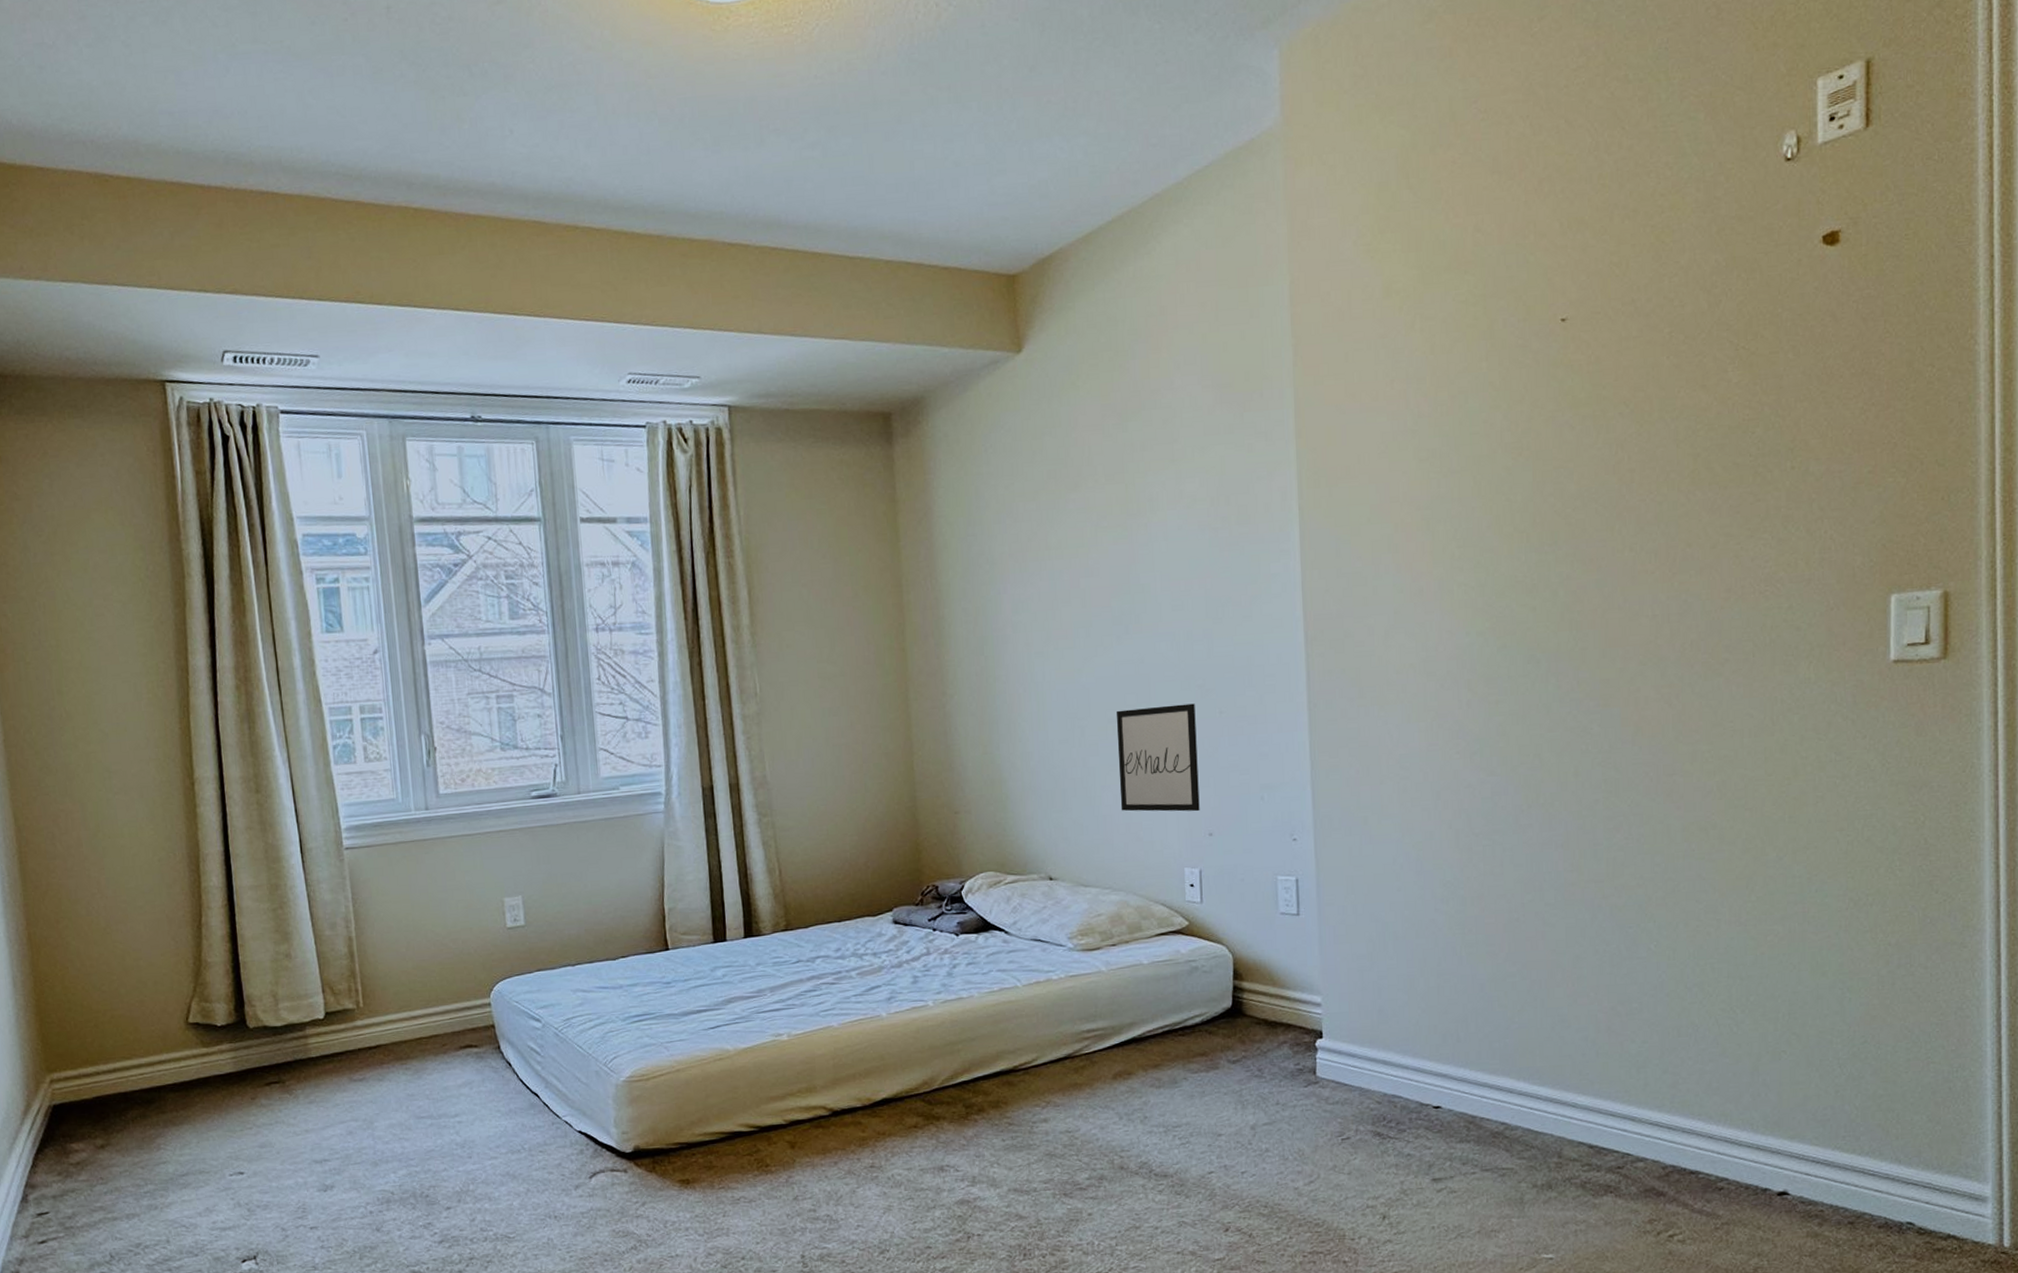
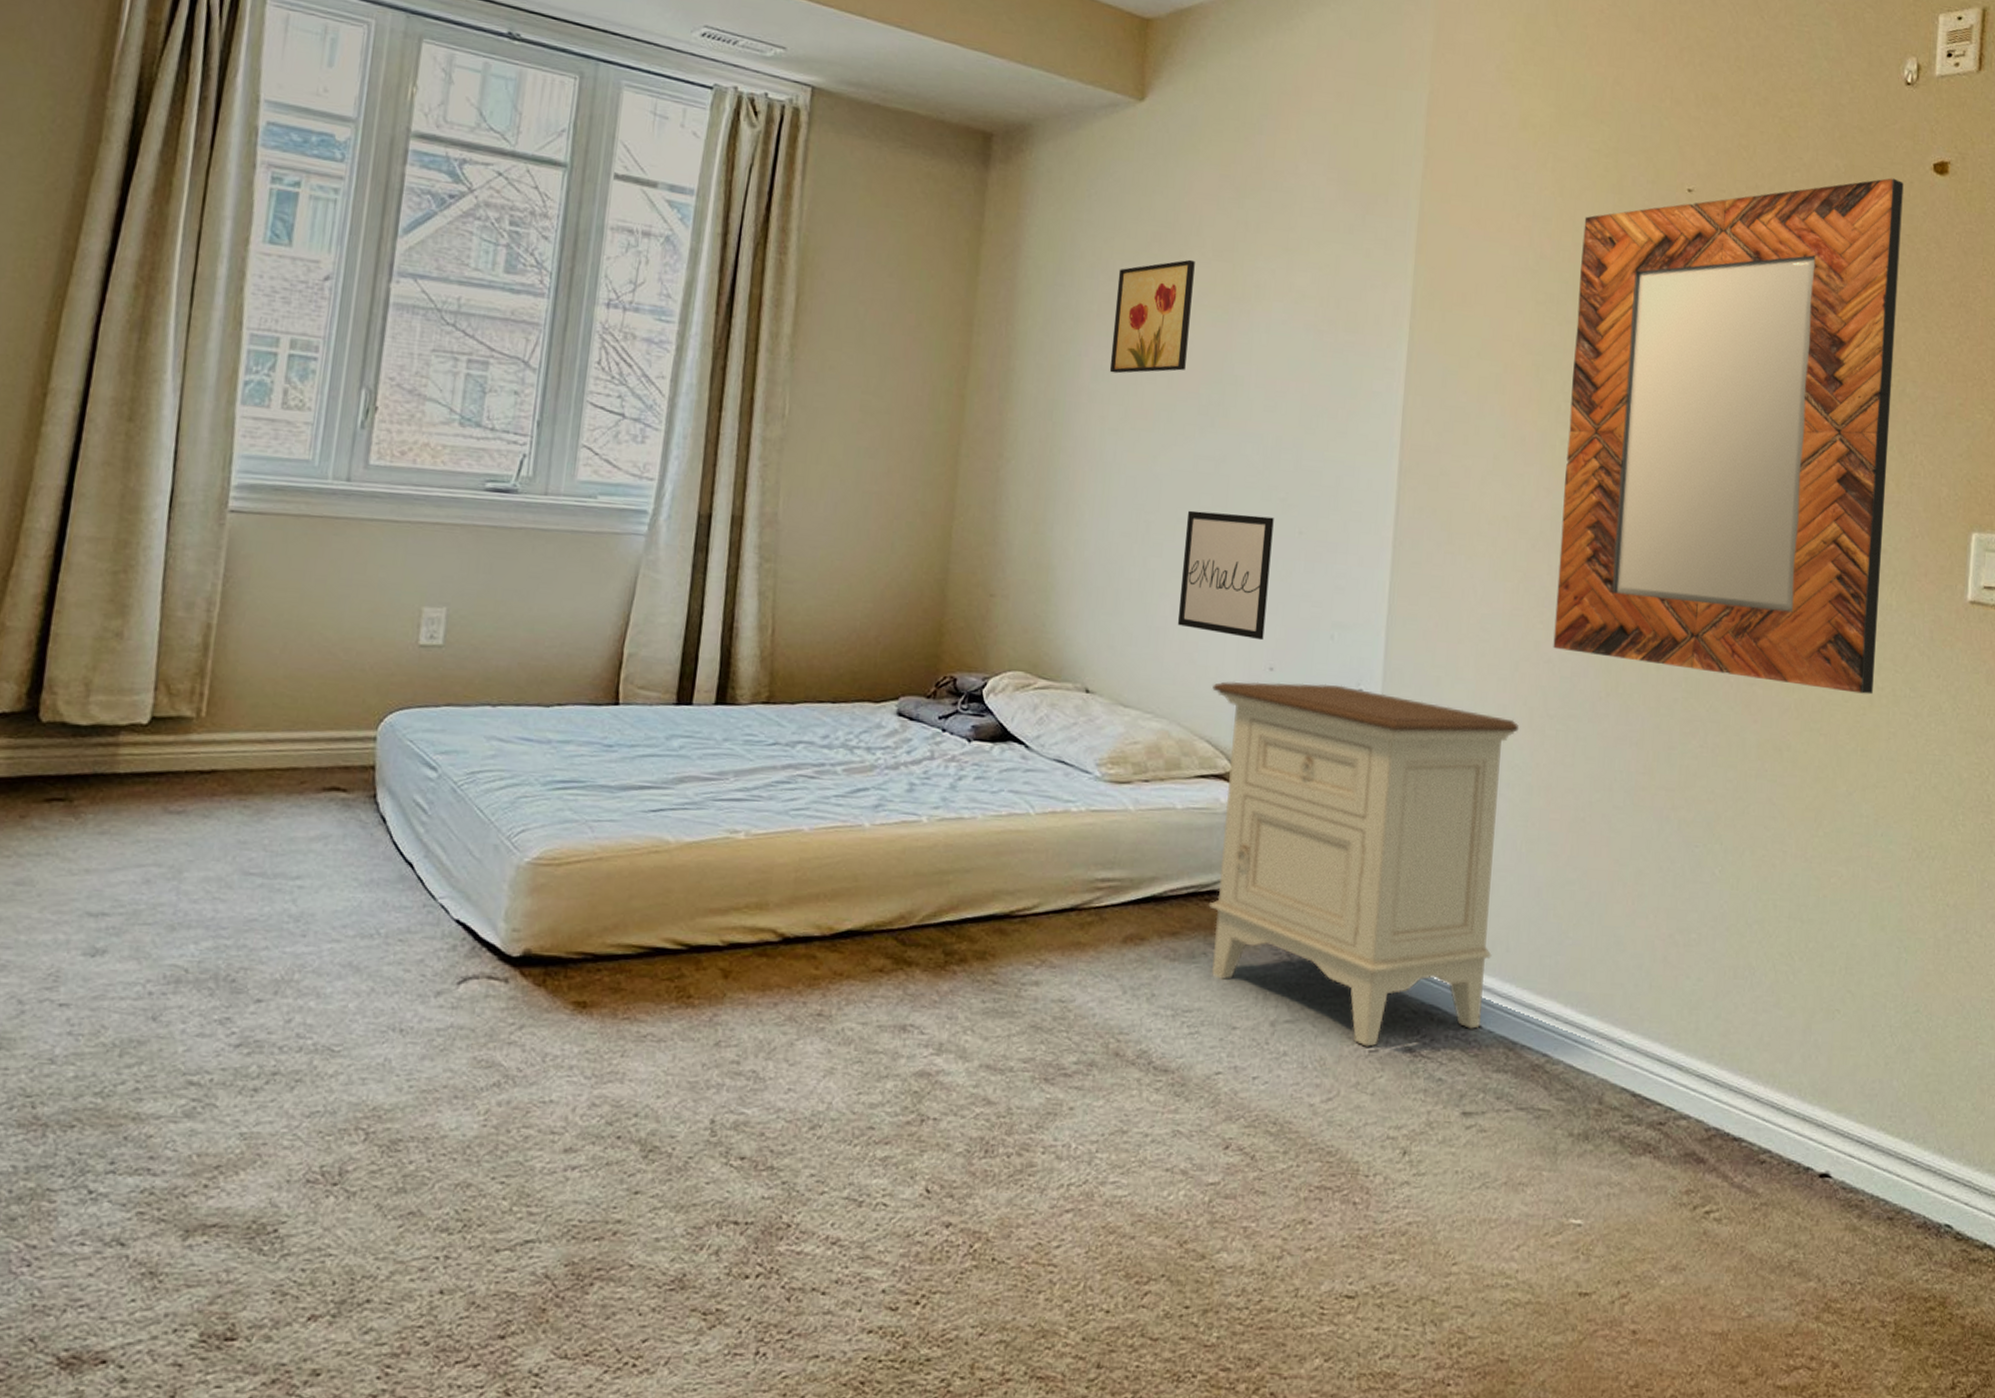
wall art: none [1022,488,1095,604] -> present [1109,259,1195,374]
nightstand: none [1160,838,1447,1136] -> present [1208,681,1520,1047]
home mirror: none [1458,260,1797,775] -> present [1553,178,1904,695]

